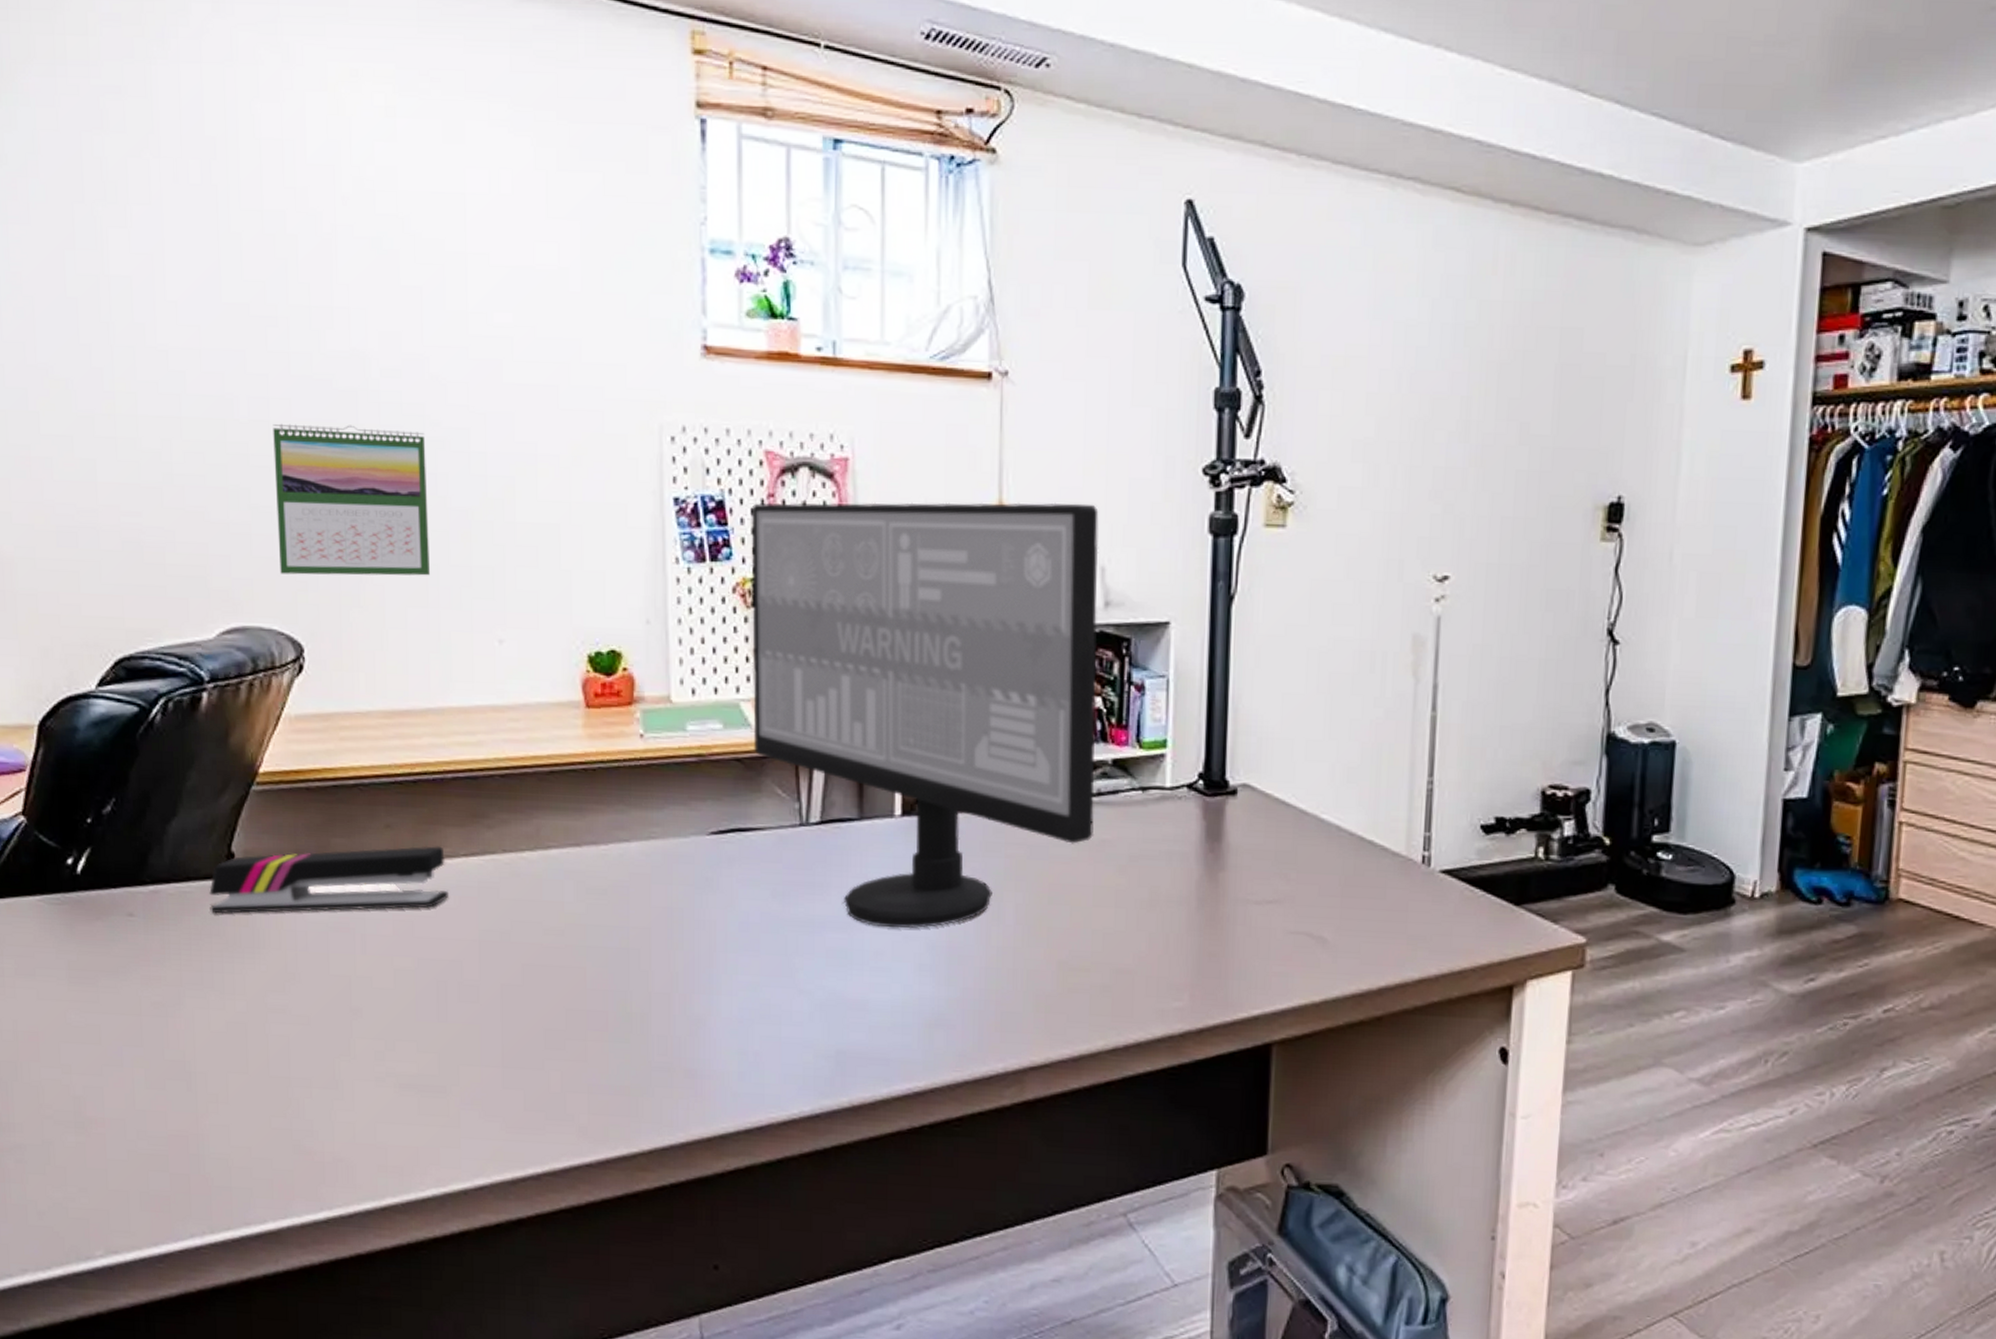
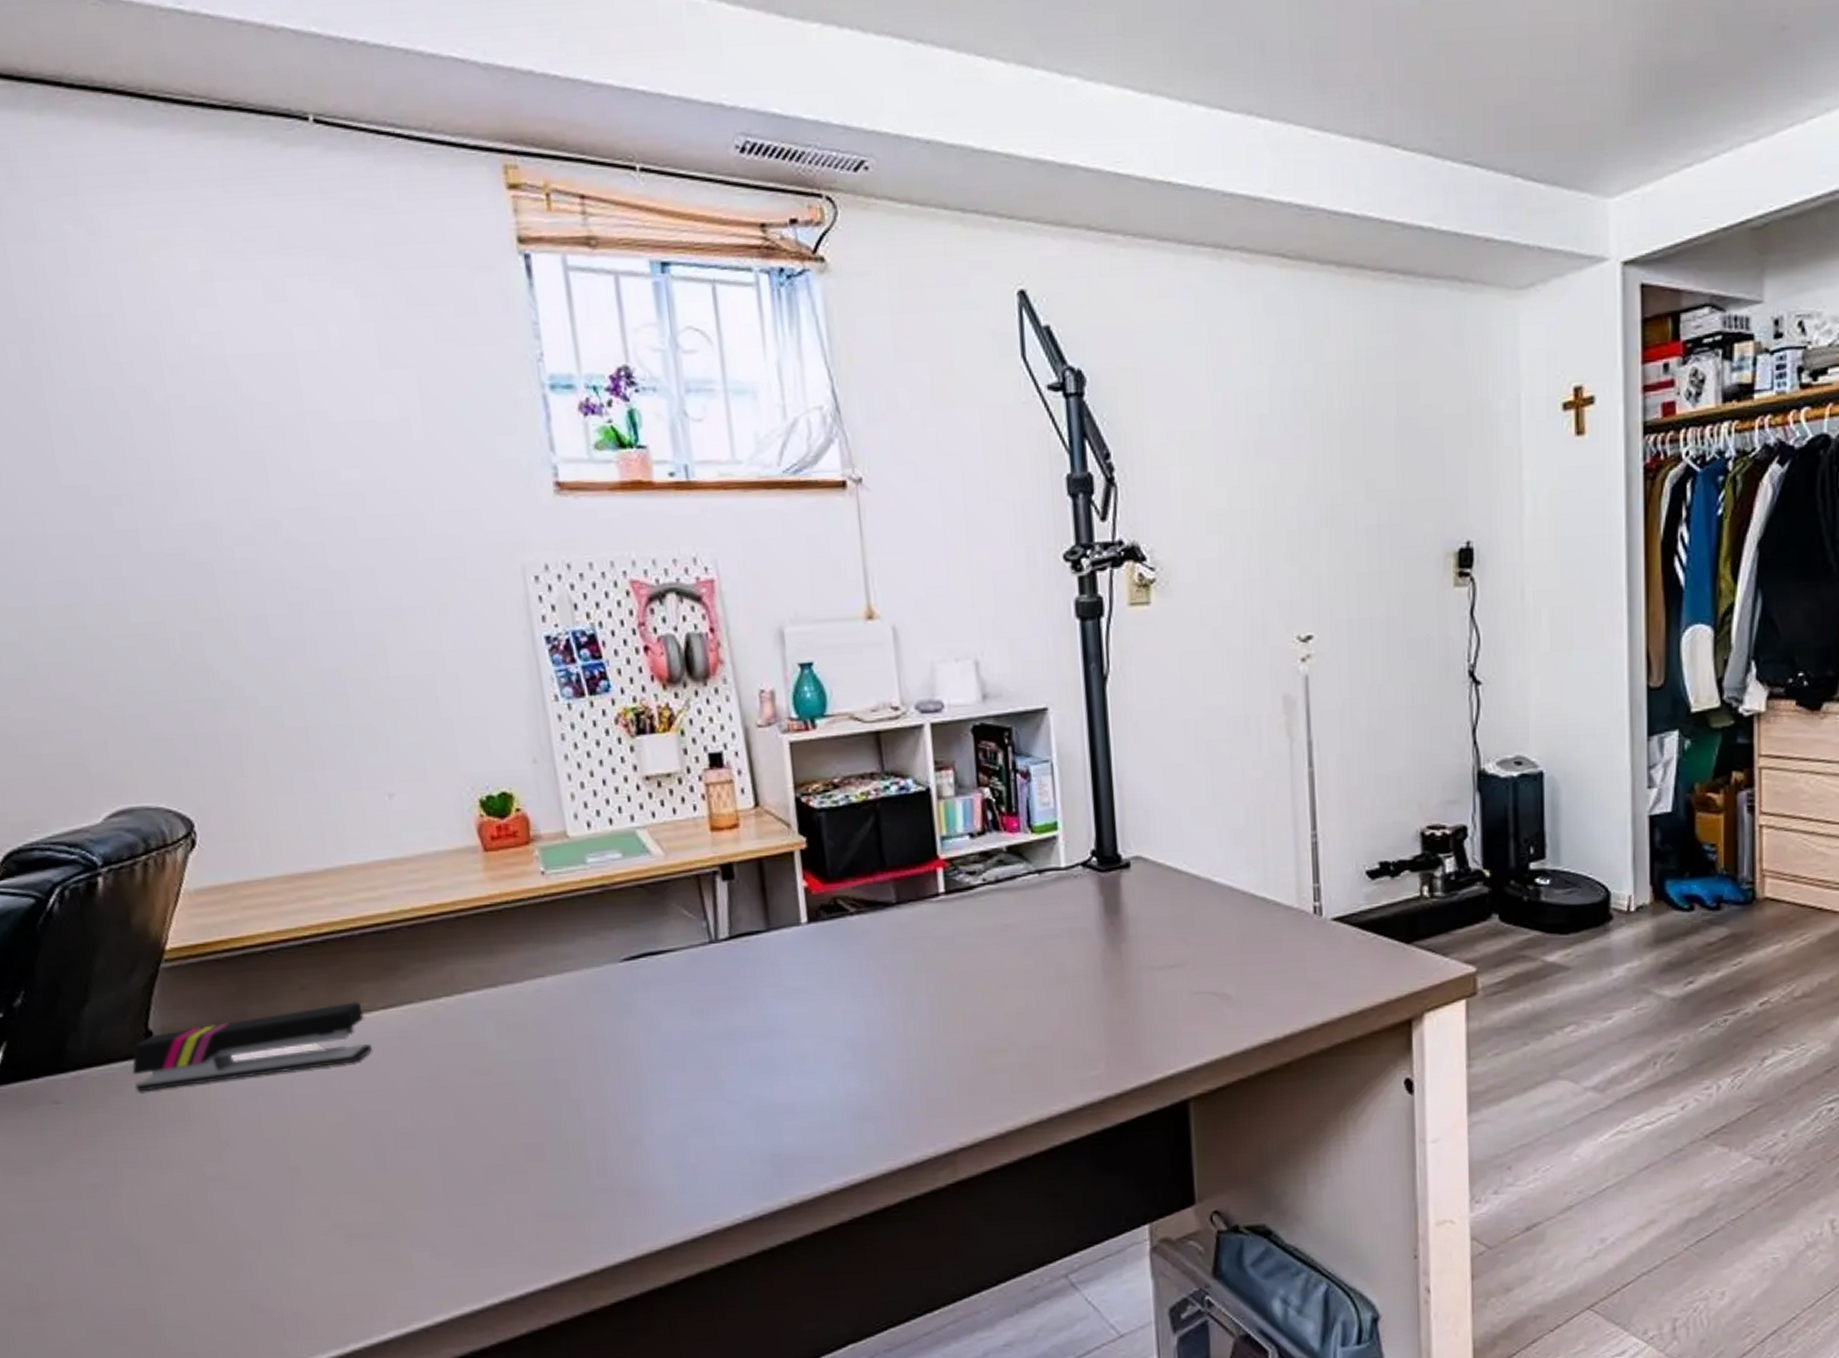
calendar: present [273,423,431,576] -> none [131,596,312,752]
computer monitor: present [751,502,1099,929] -> none [623,600,997,1032]

